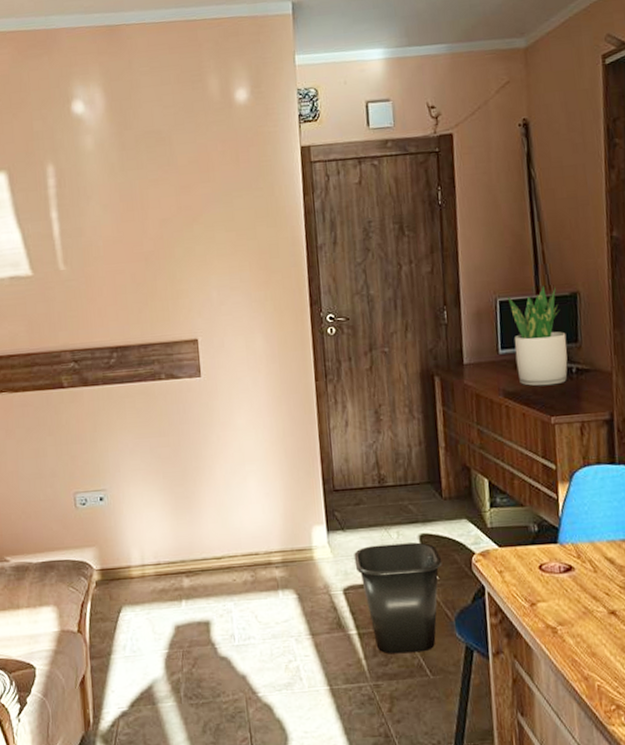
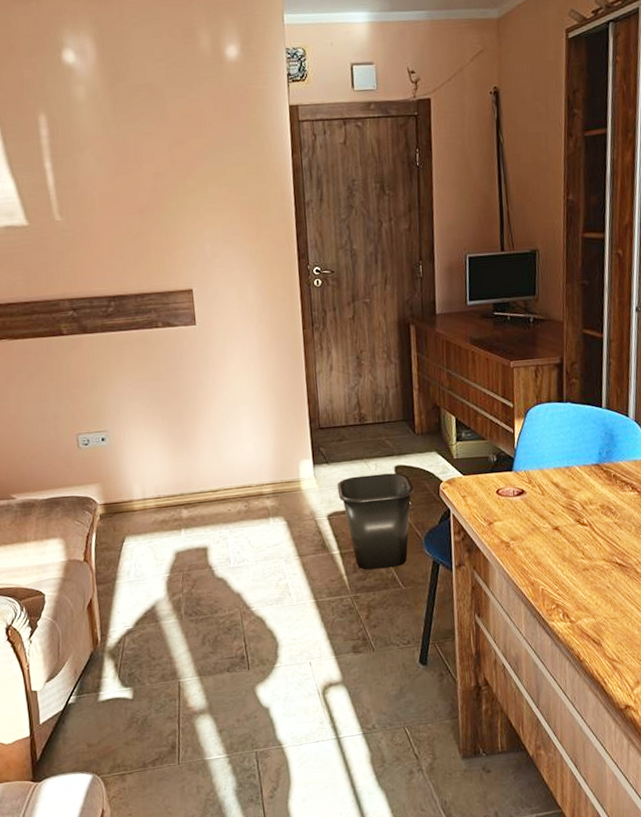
planter: present [508,286,568,387] -> none [476,243,526,334]

